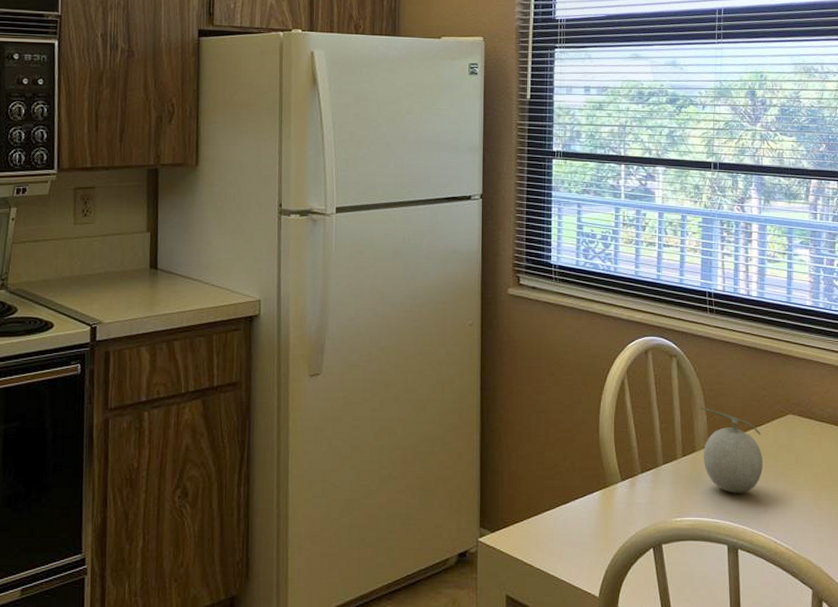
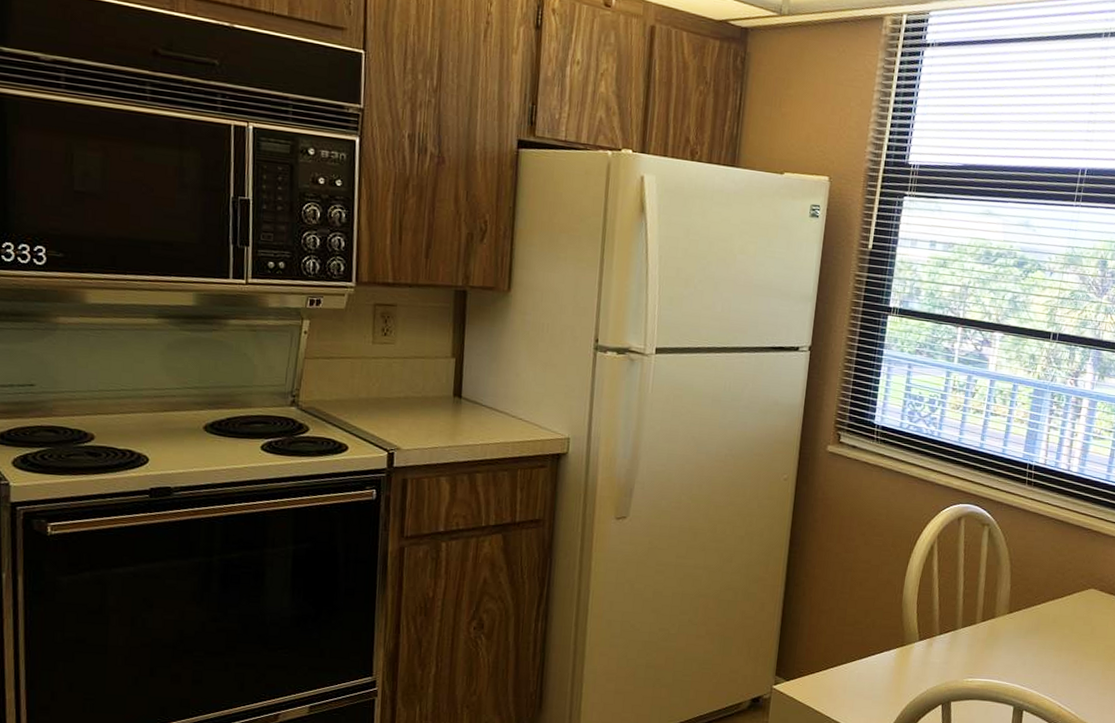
fruit: present [699,406,763,493] -> none [1001,575,1061,660]

